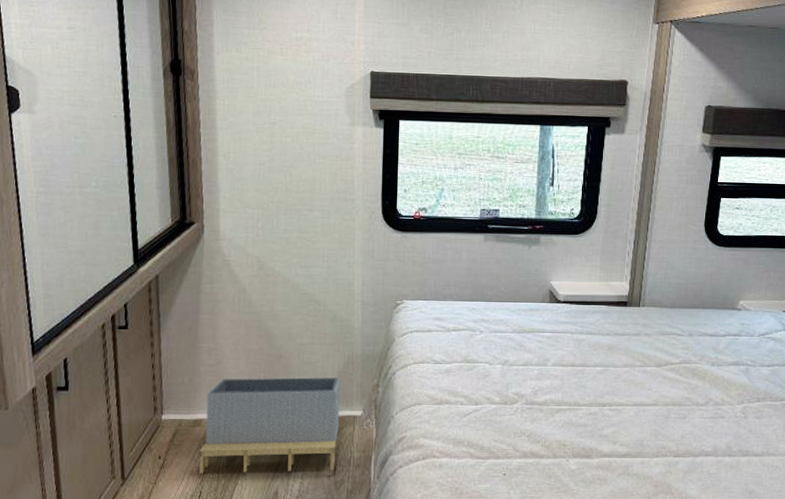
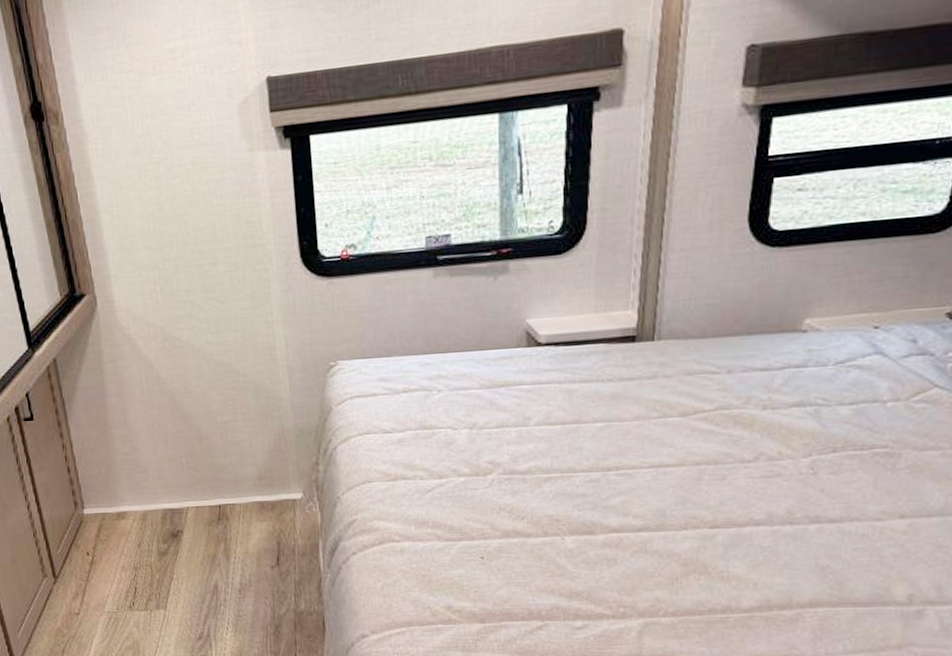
storage bin: present [199,377,341,473] -> none [127,458,278,569]

